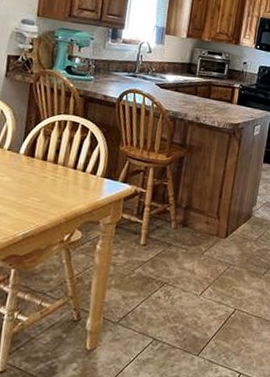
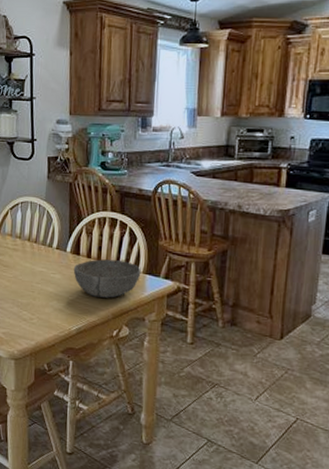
bowl: none [25,162,100,202] -> present [73,259,141,298]

